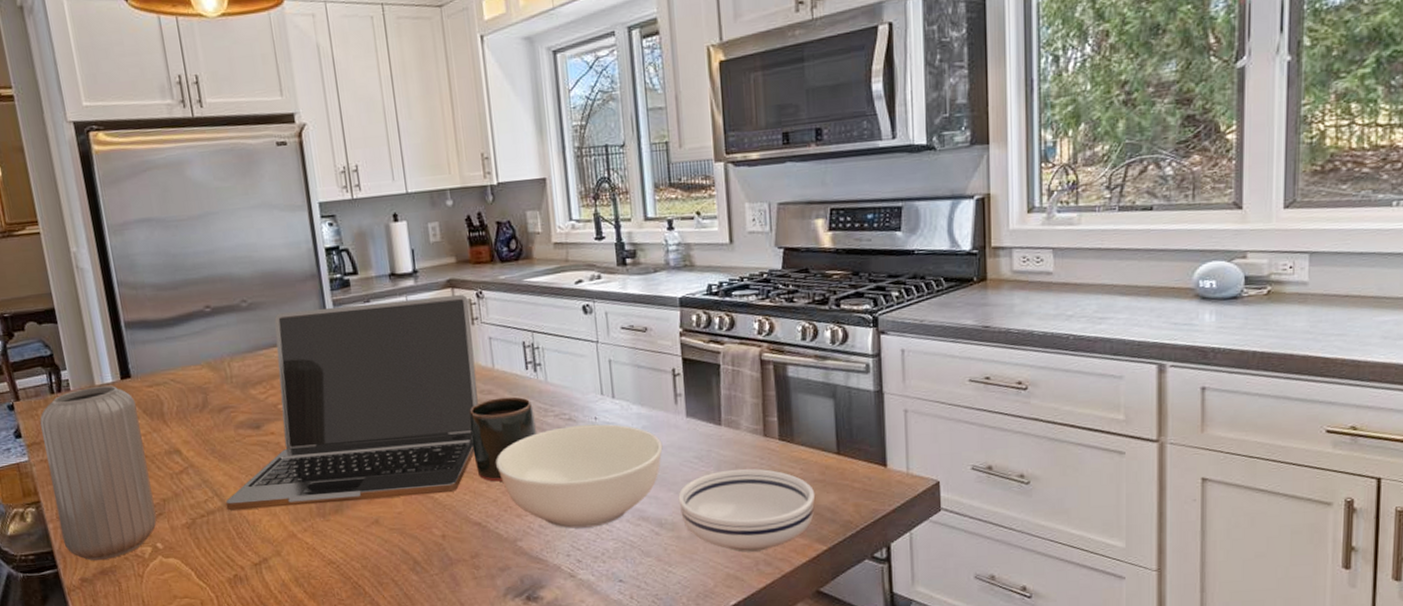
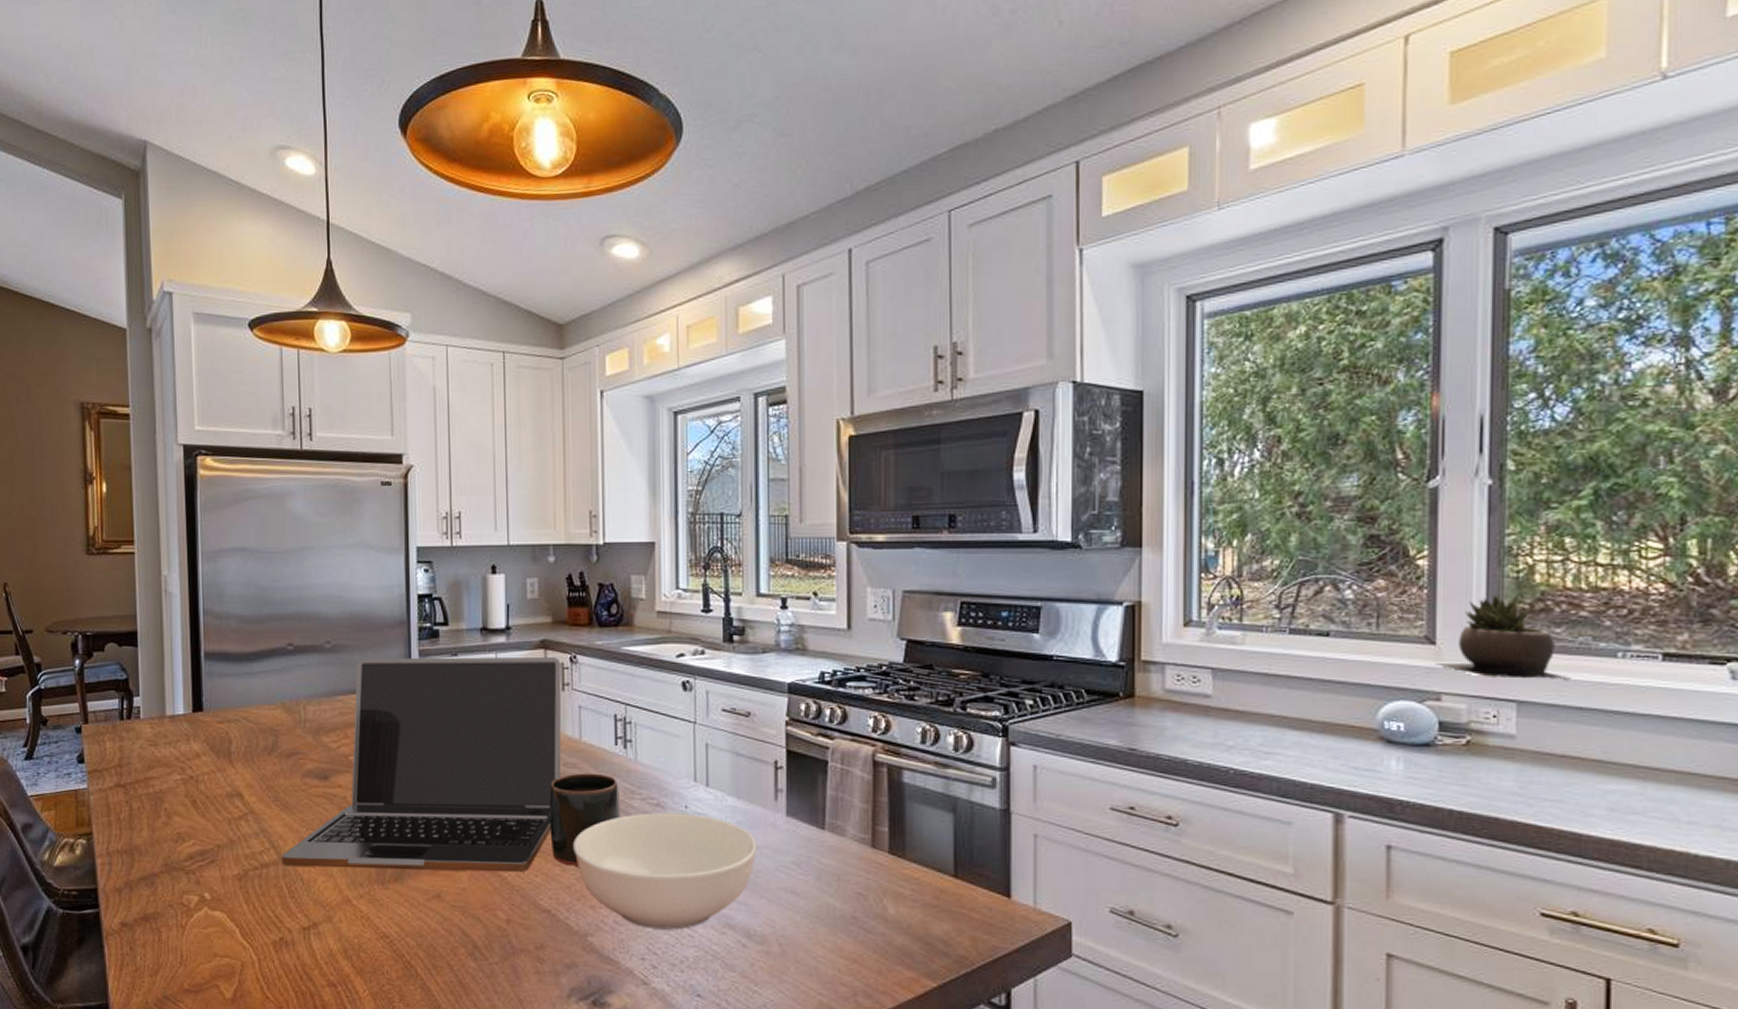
vase: present [39,386,157,561] -> none [105,717,208,905]
bowl: present [678,468,816,552] -> none [771,881,927,980]
succulent plant: none [1244,159,1354,234] -> present [1438,594,1571,679]

